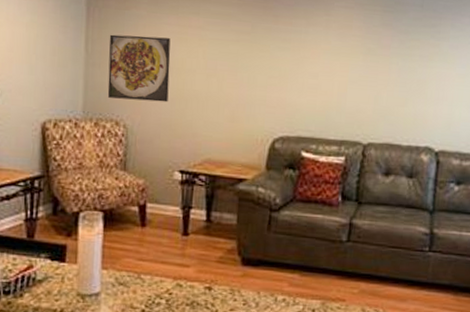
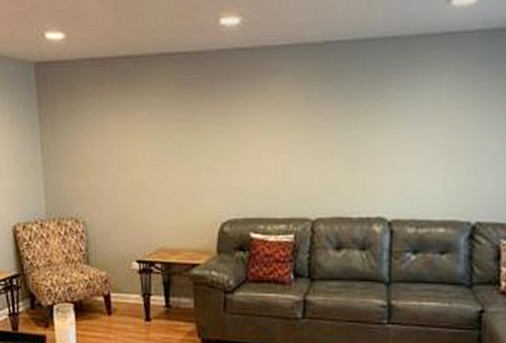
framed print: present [107,34,171,103] -> none [61,135,120,198]

